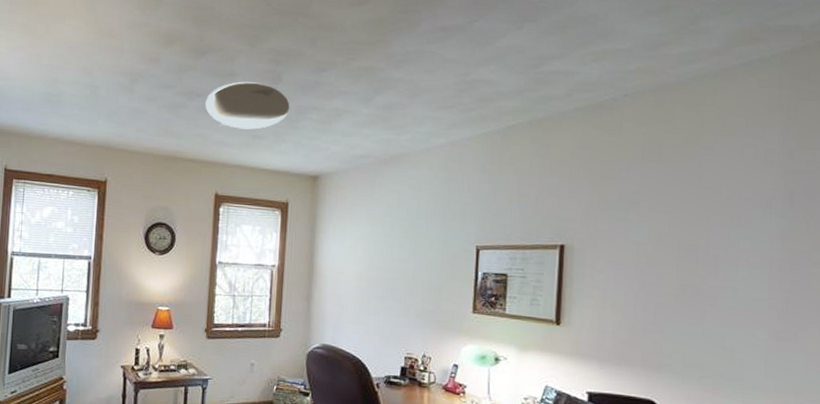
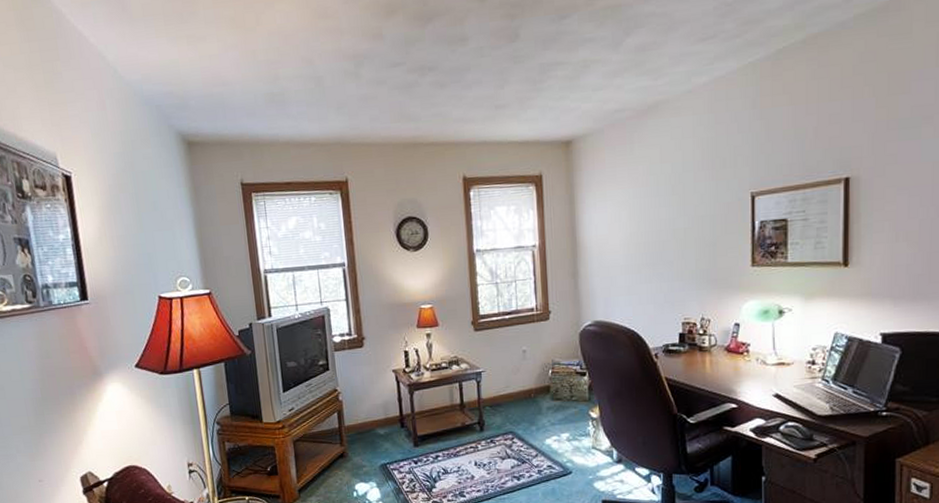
ceiling light: present [205,81,290,130] -> none [439,43,532,102]

